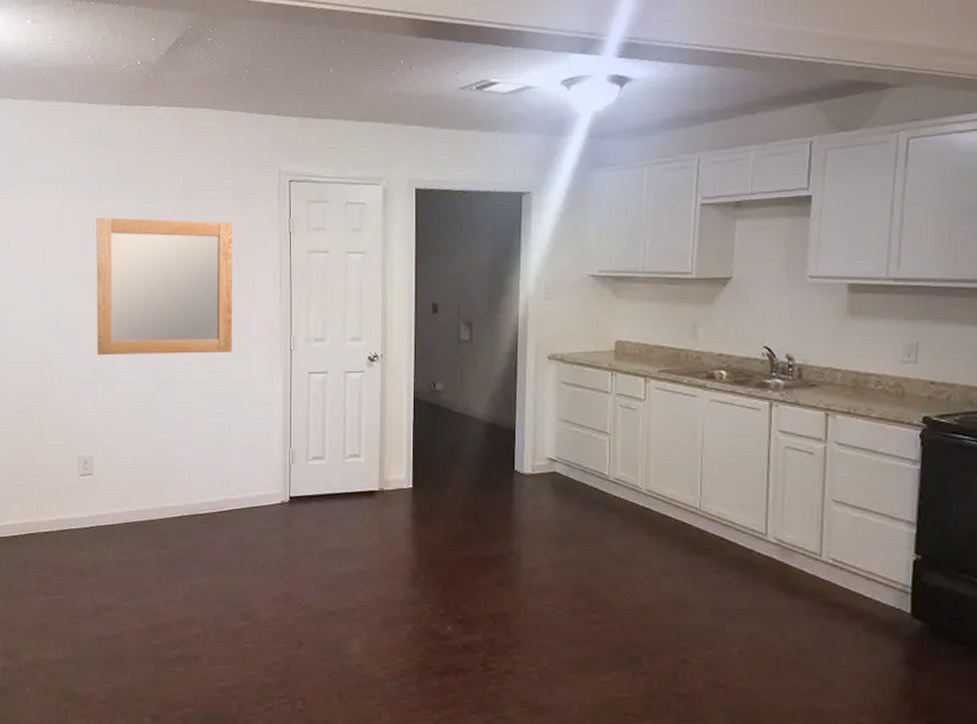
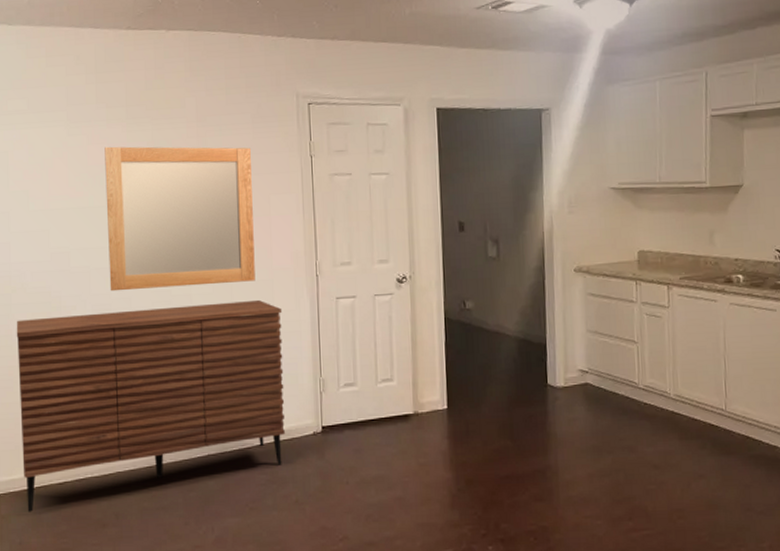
sideboard: none [11,370,256,557] -> present [16,299,285,512]

